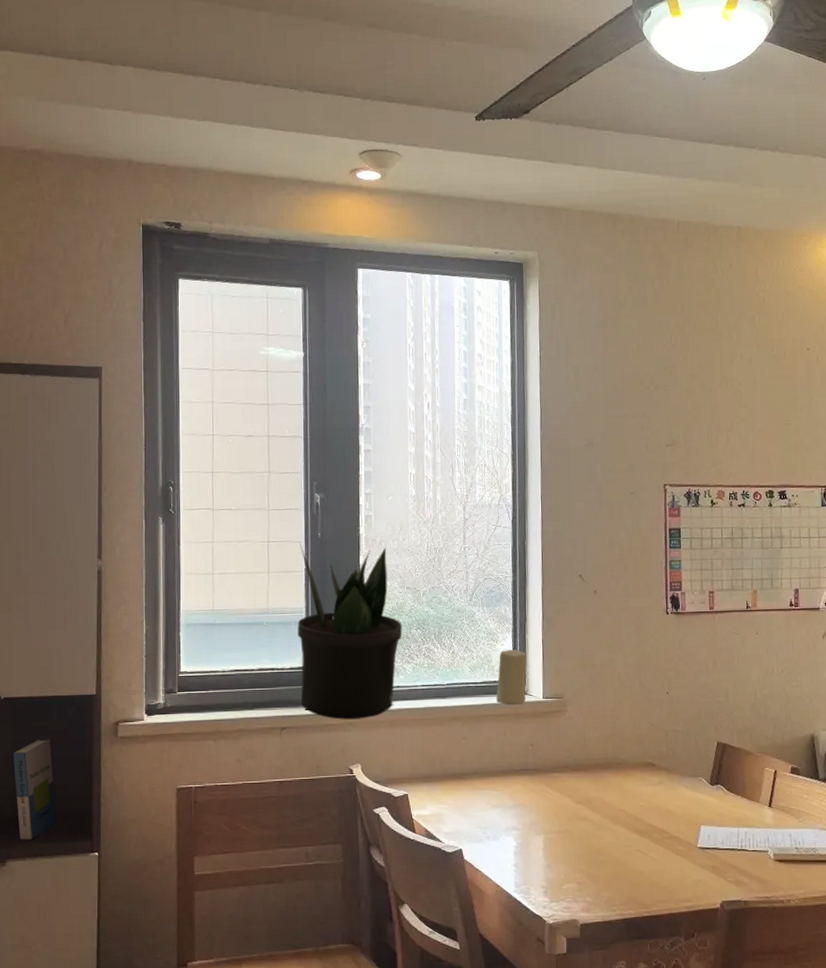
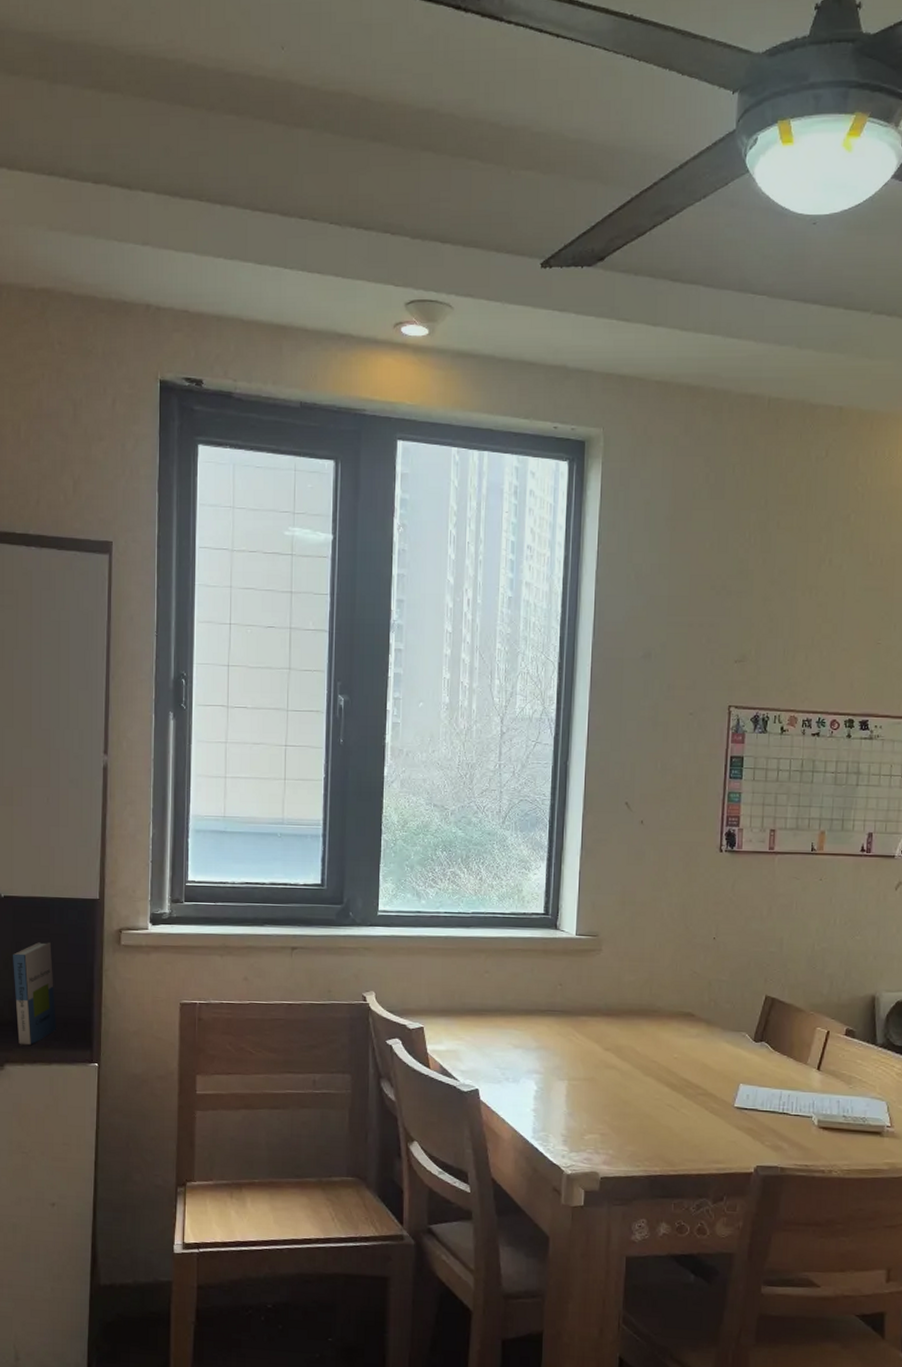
planter: present [298,543,403,720] -> none [314,749,427,944]
candle: present [495,650,528,706] -> none [524,880,562,941]

